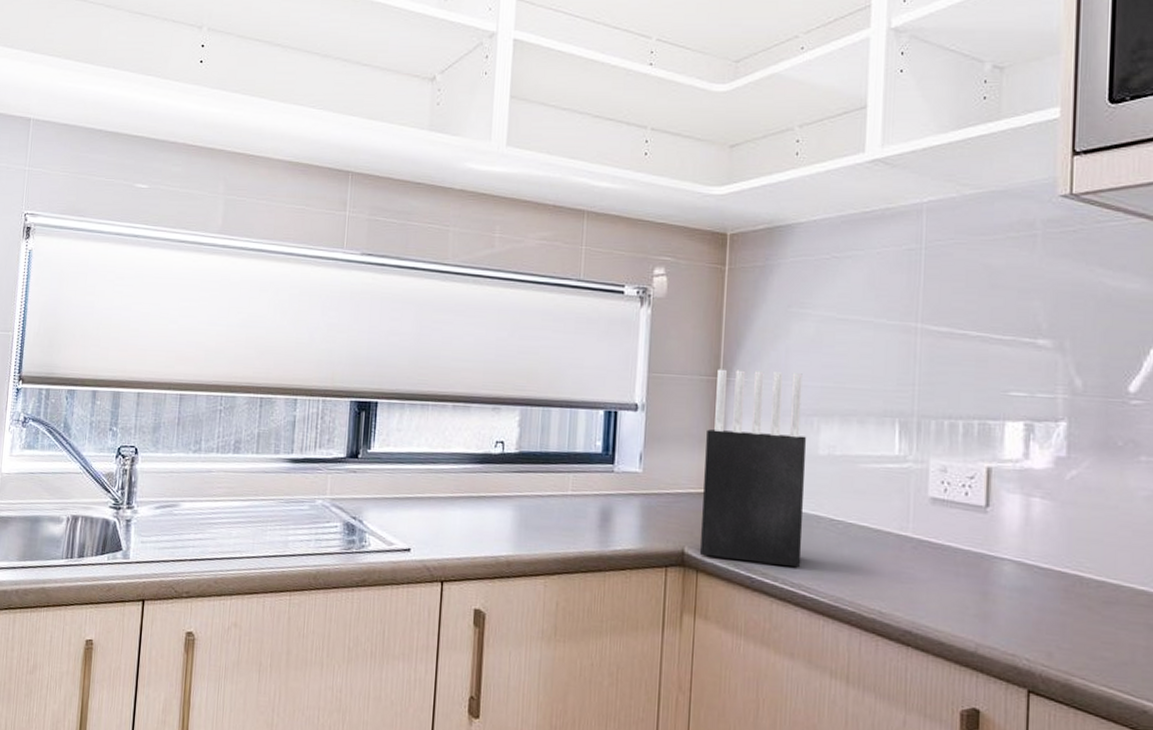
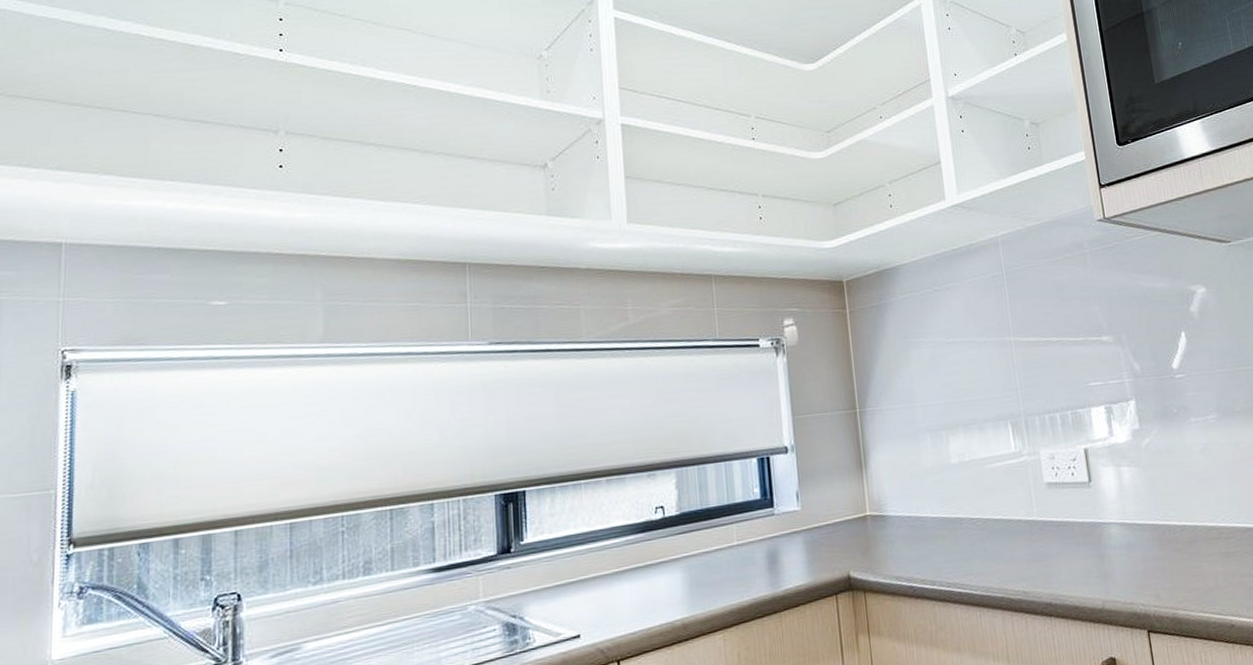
knife block: present [700,369,806,568] -> none [853,394,952,577]

